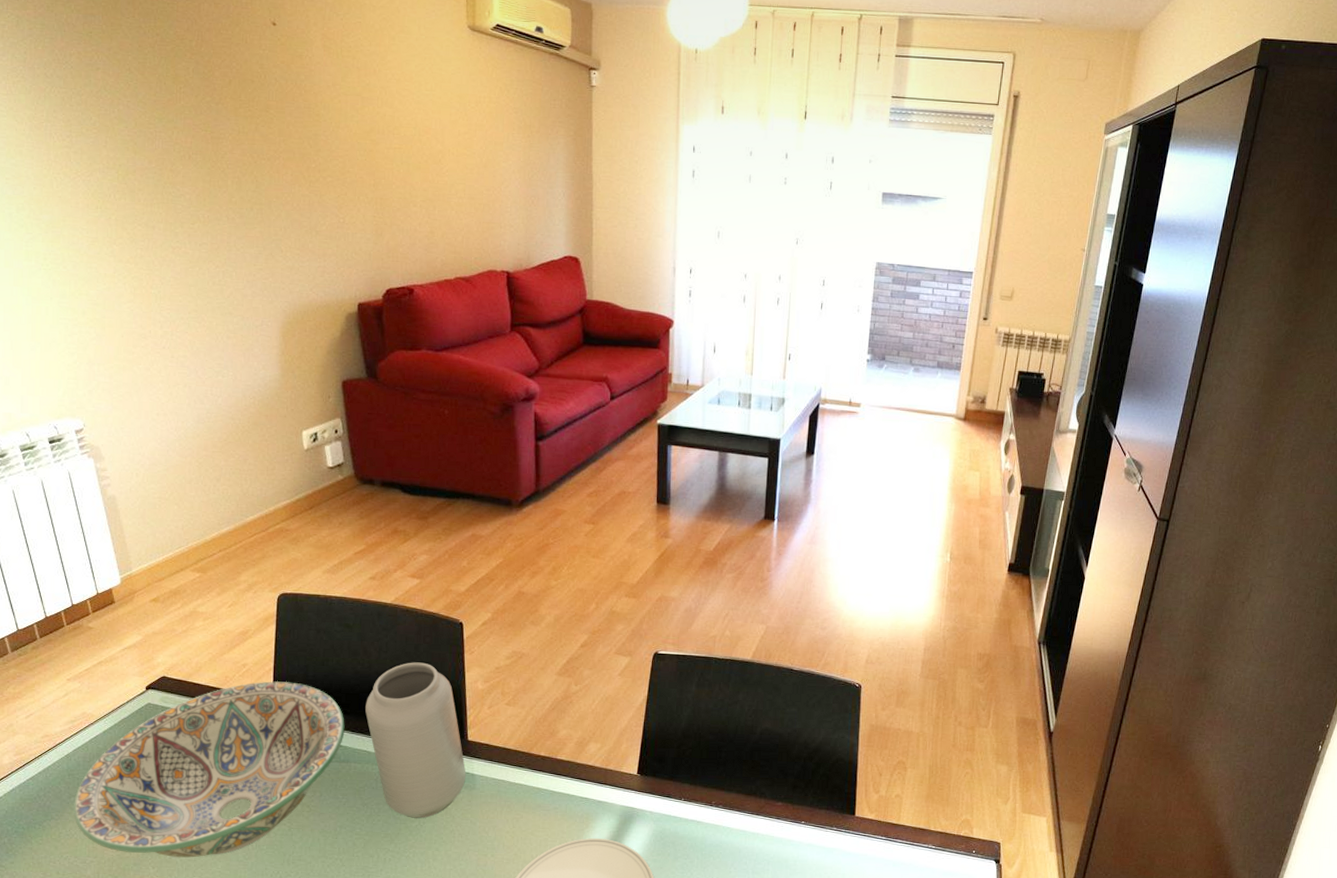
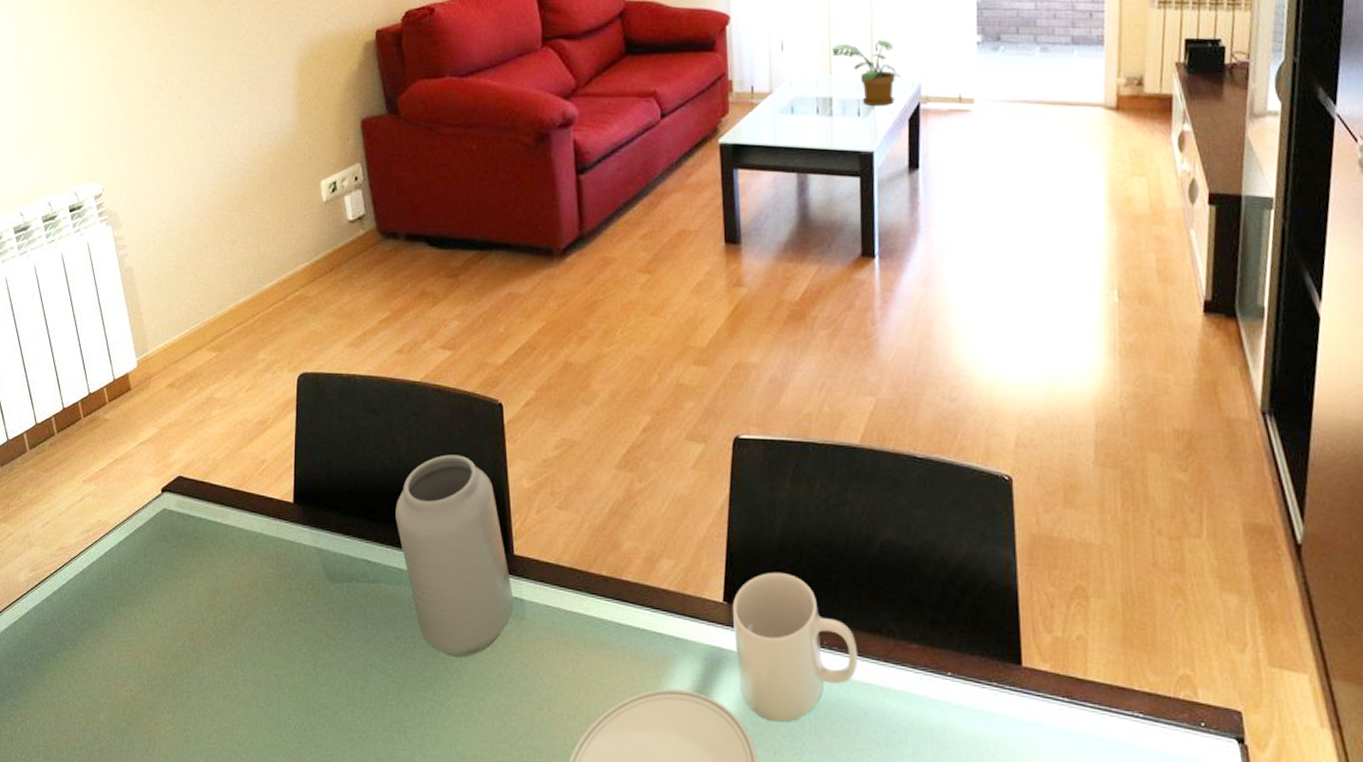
decorative bowl: present [74,681,345,858] -> none [87,480,373,702]
mug: none [643,752,738,859] -> present [732,572,859,722]
potted plant: none [754,351,806,403] -> present [831,40,901,105]

